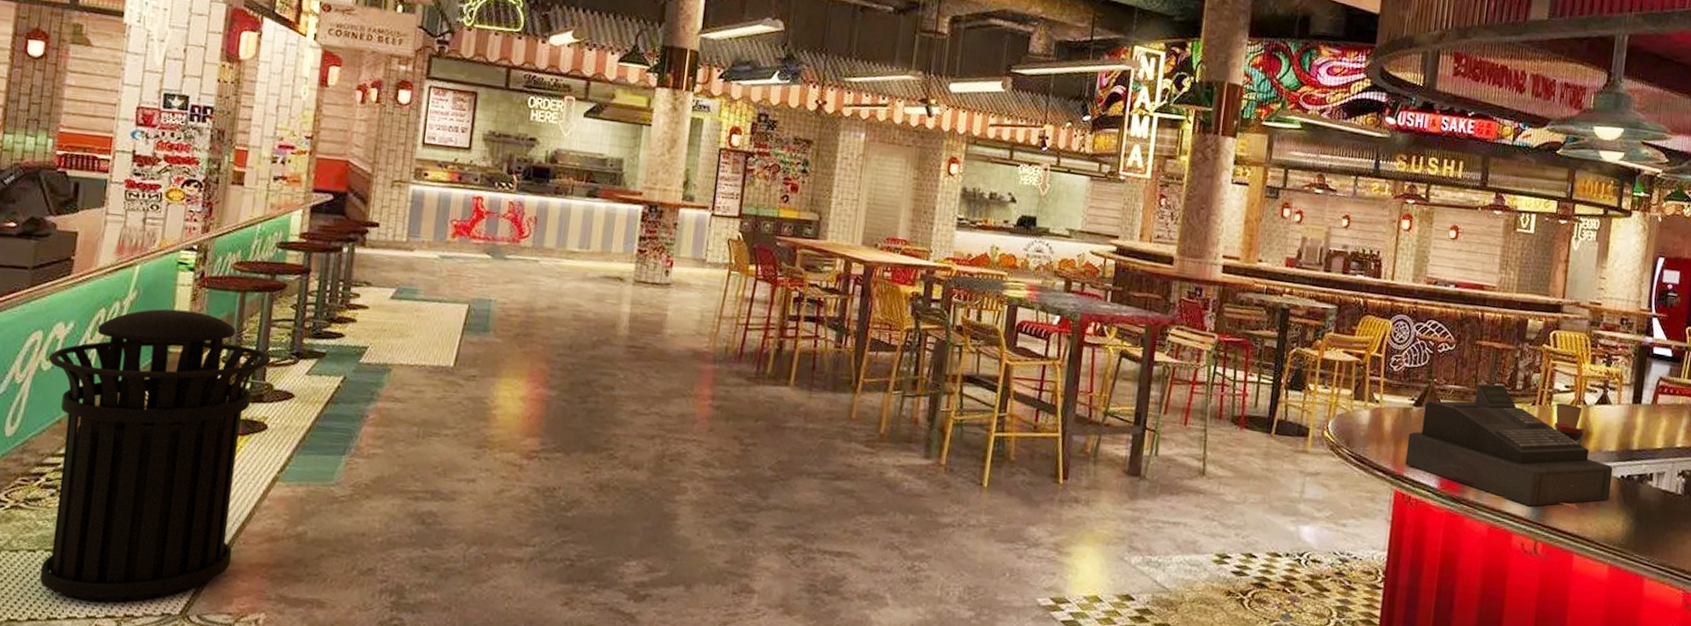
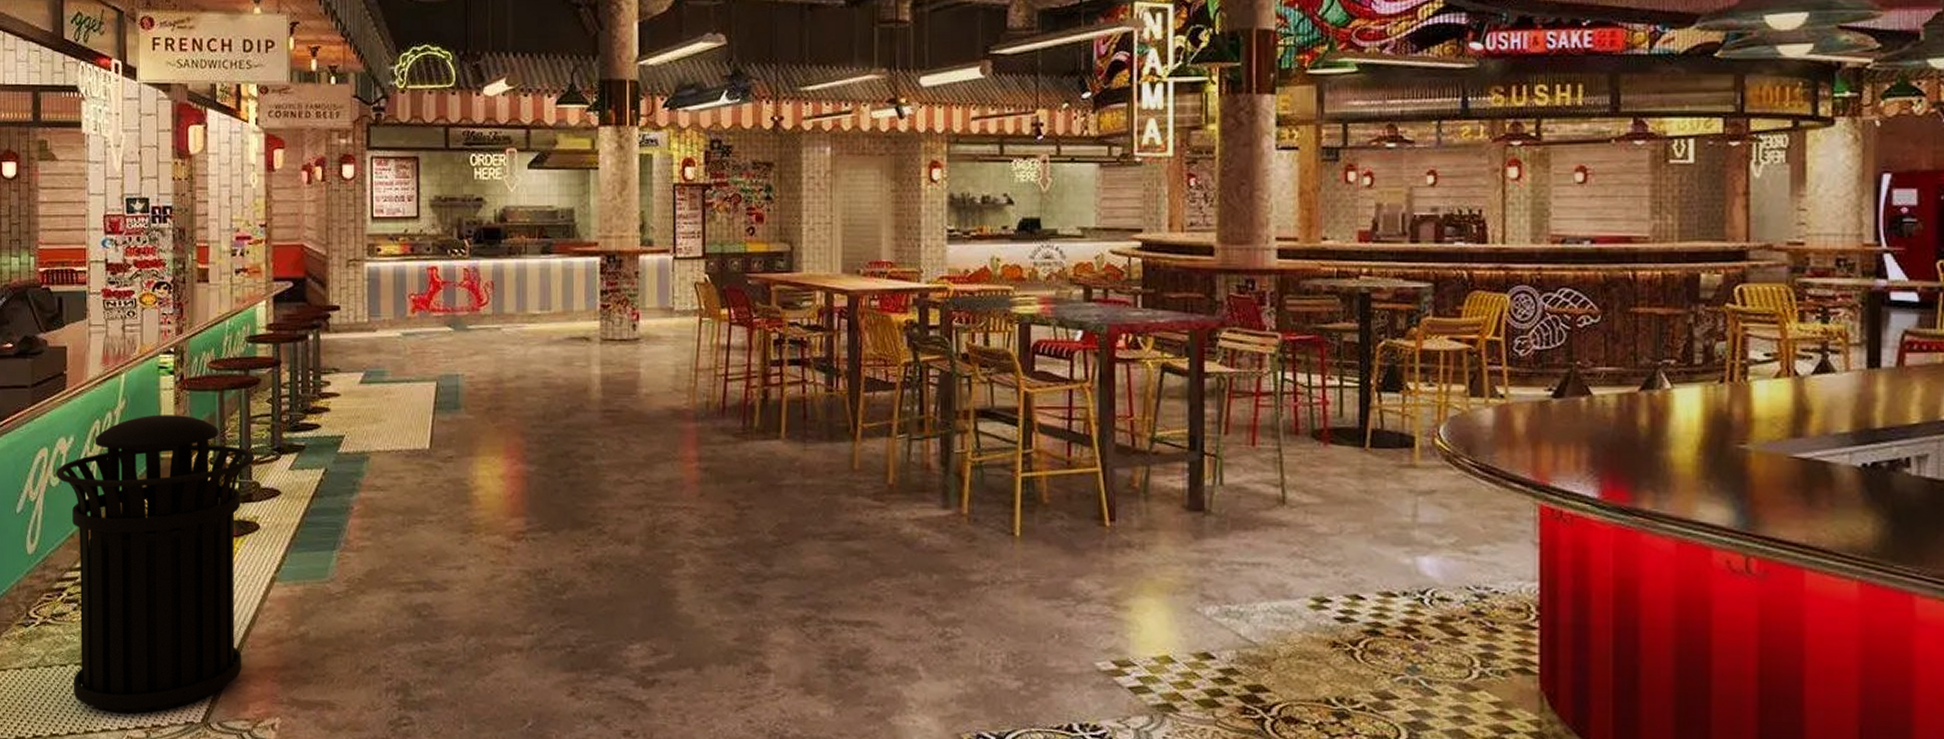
cash register: present [1405,383,1613,507] -> none [1549,360,1849,513]
food container: present [1554,422,1585,445] -> none [1755,402,1801,429]
cup: present [1555,399,1586,428] -> none [1755,370,1798,407]

